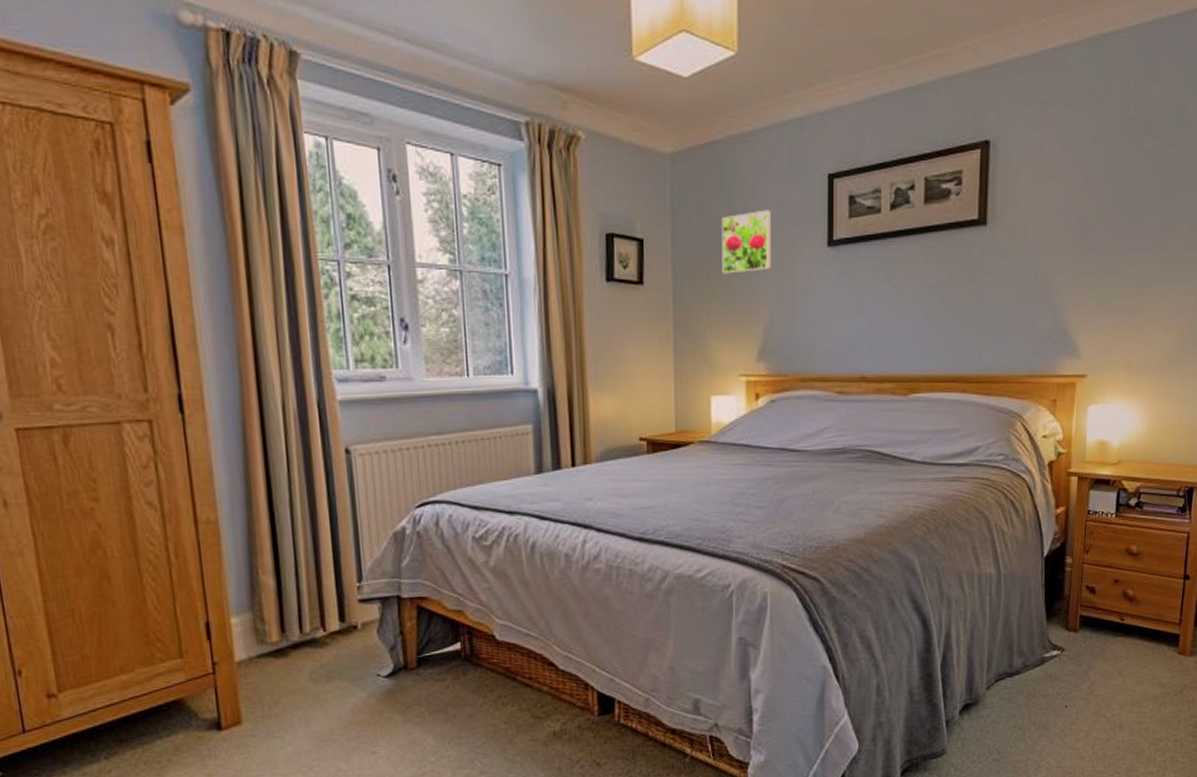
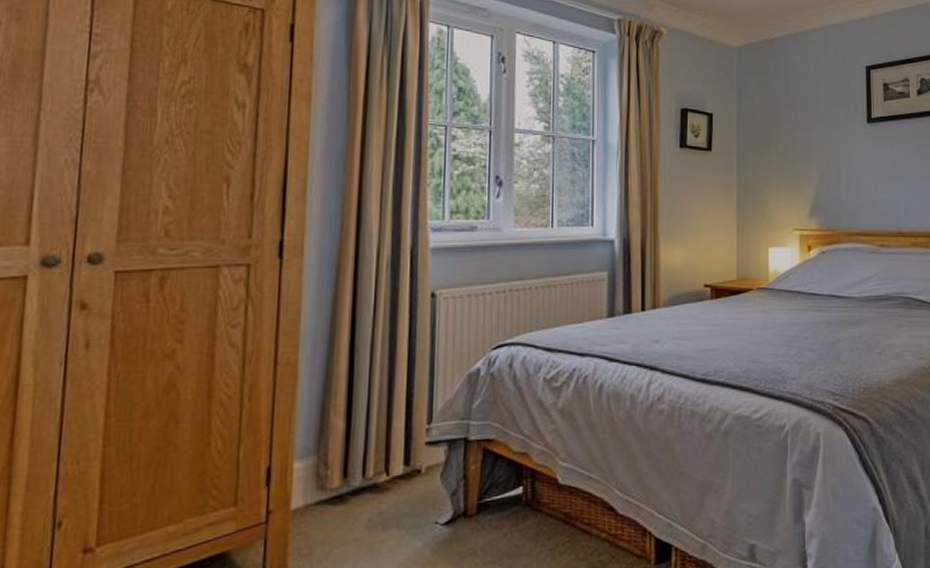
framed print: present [721,209,772,274] -> none [778,92,821,144]

